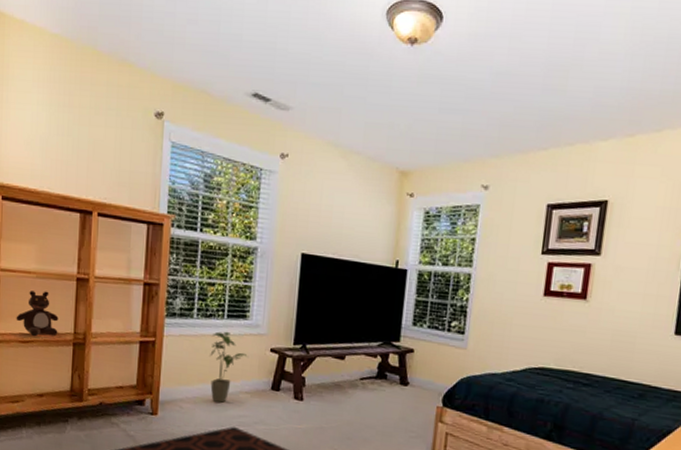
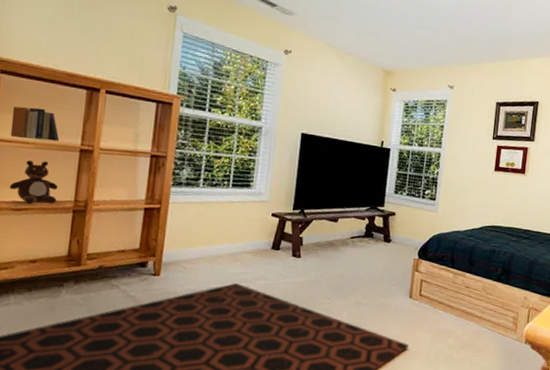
books: none [14,234,57,270] -> present [10,106,59,141]
house plant: present [210,331,248,403] -> none [214,198,251,262]

